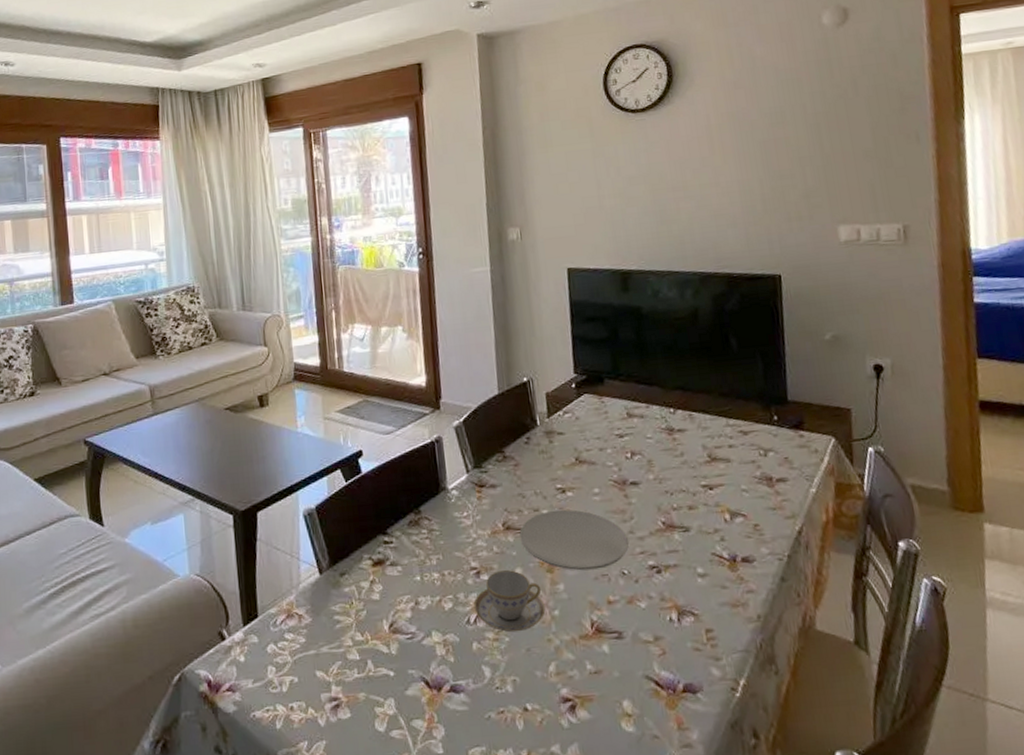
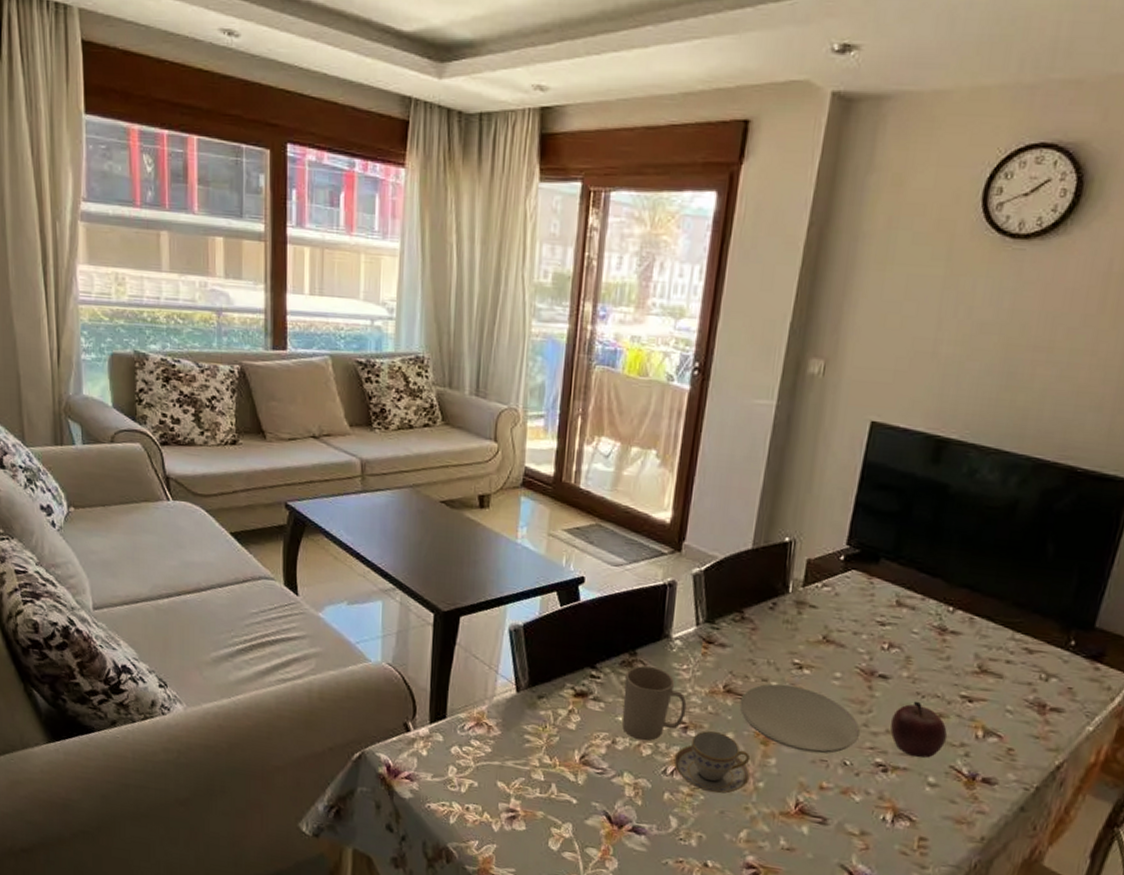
mug: none [415,520,476,596] -> present [622,665,687,741]
fruit: none [651,499,702,552] -> present [890,701,947,758]

